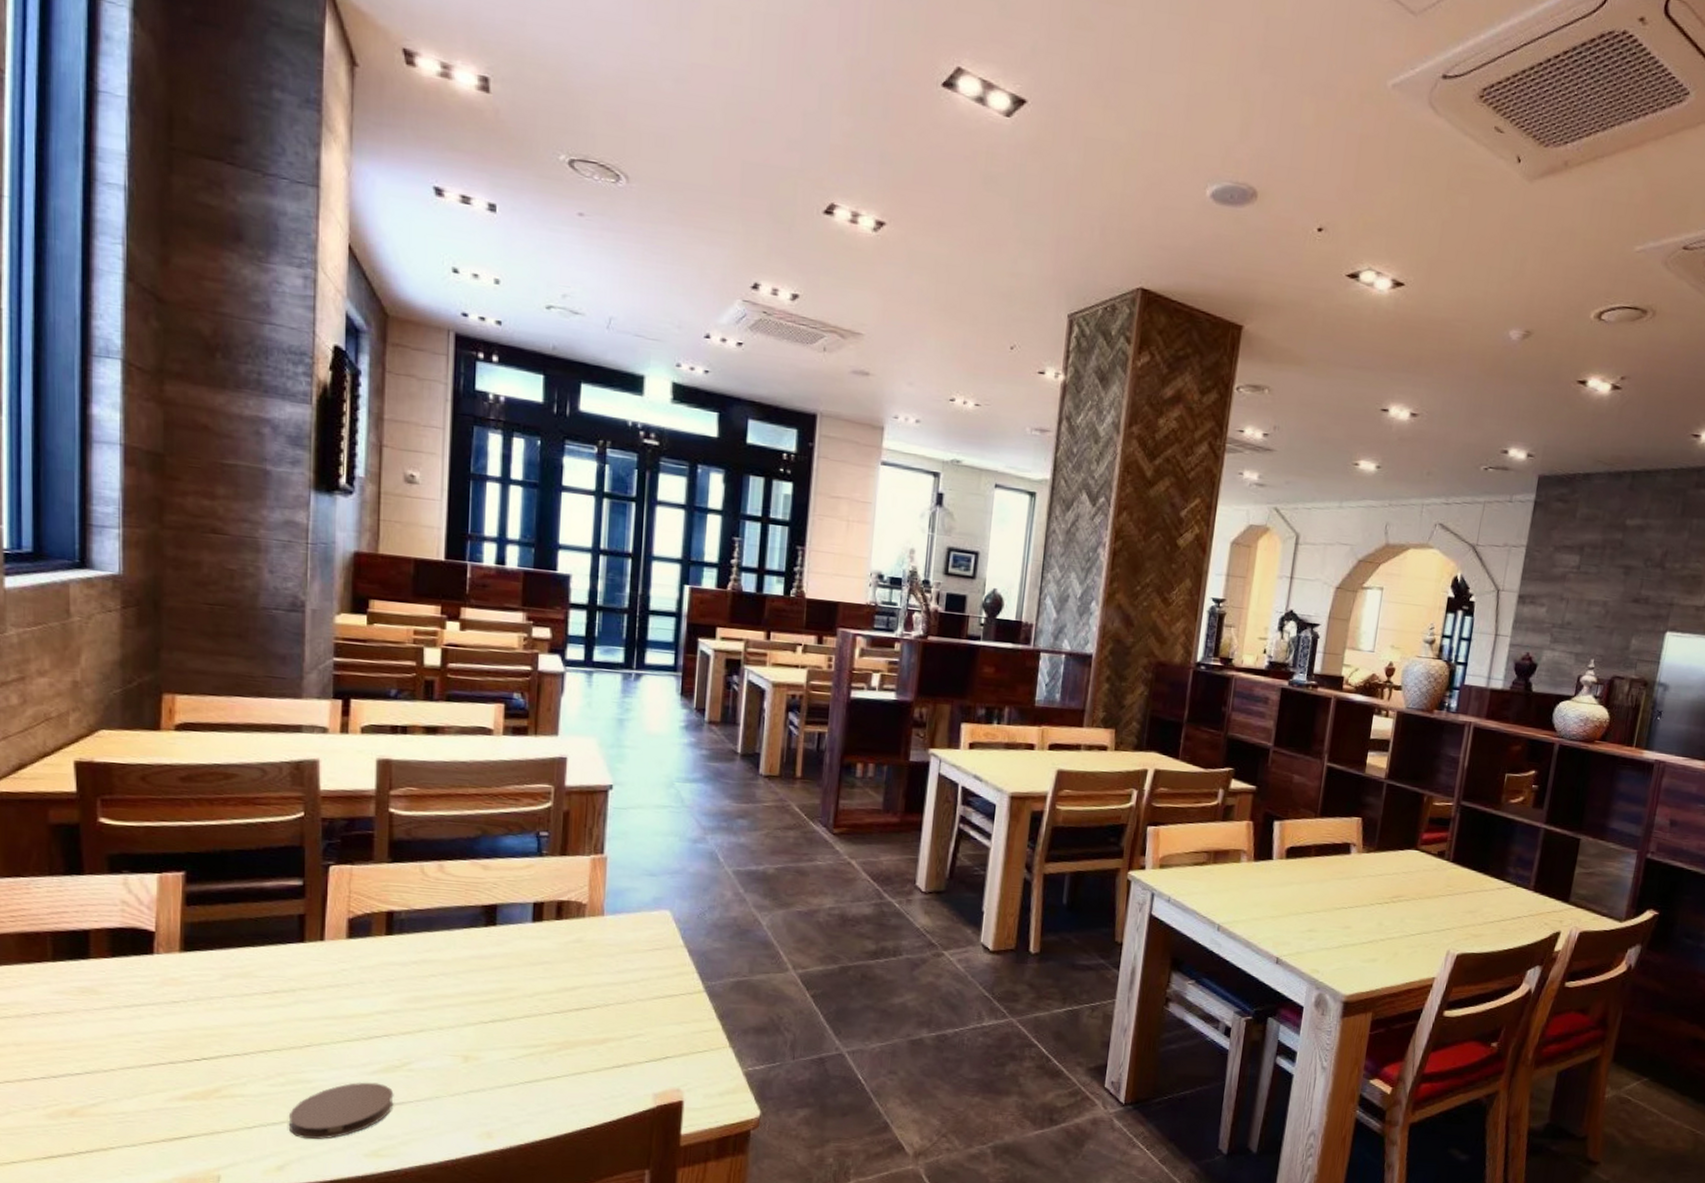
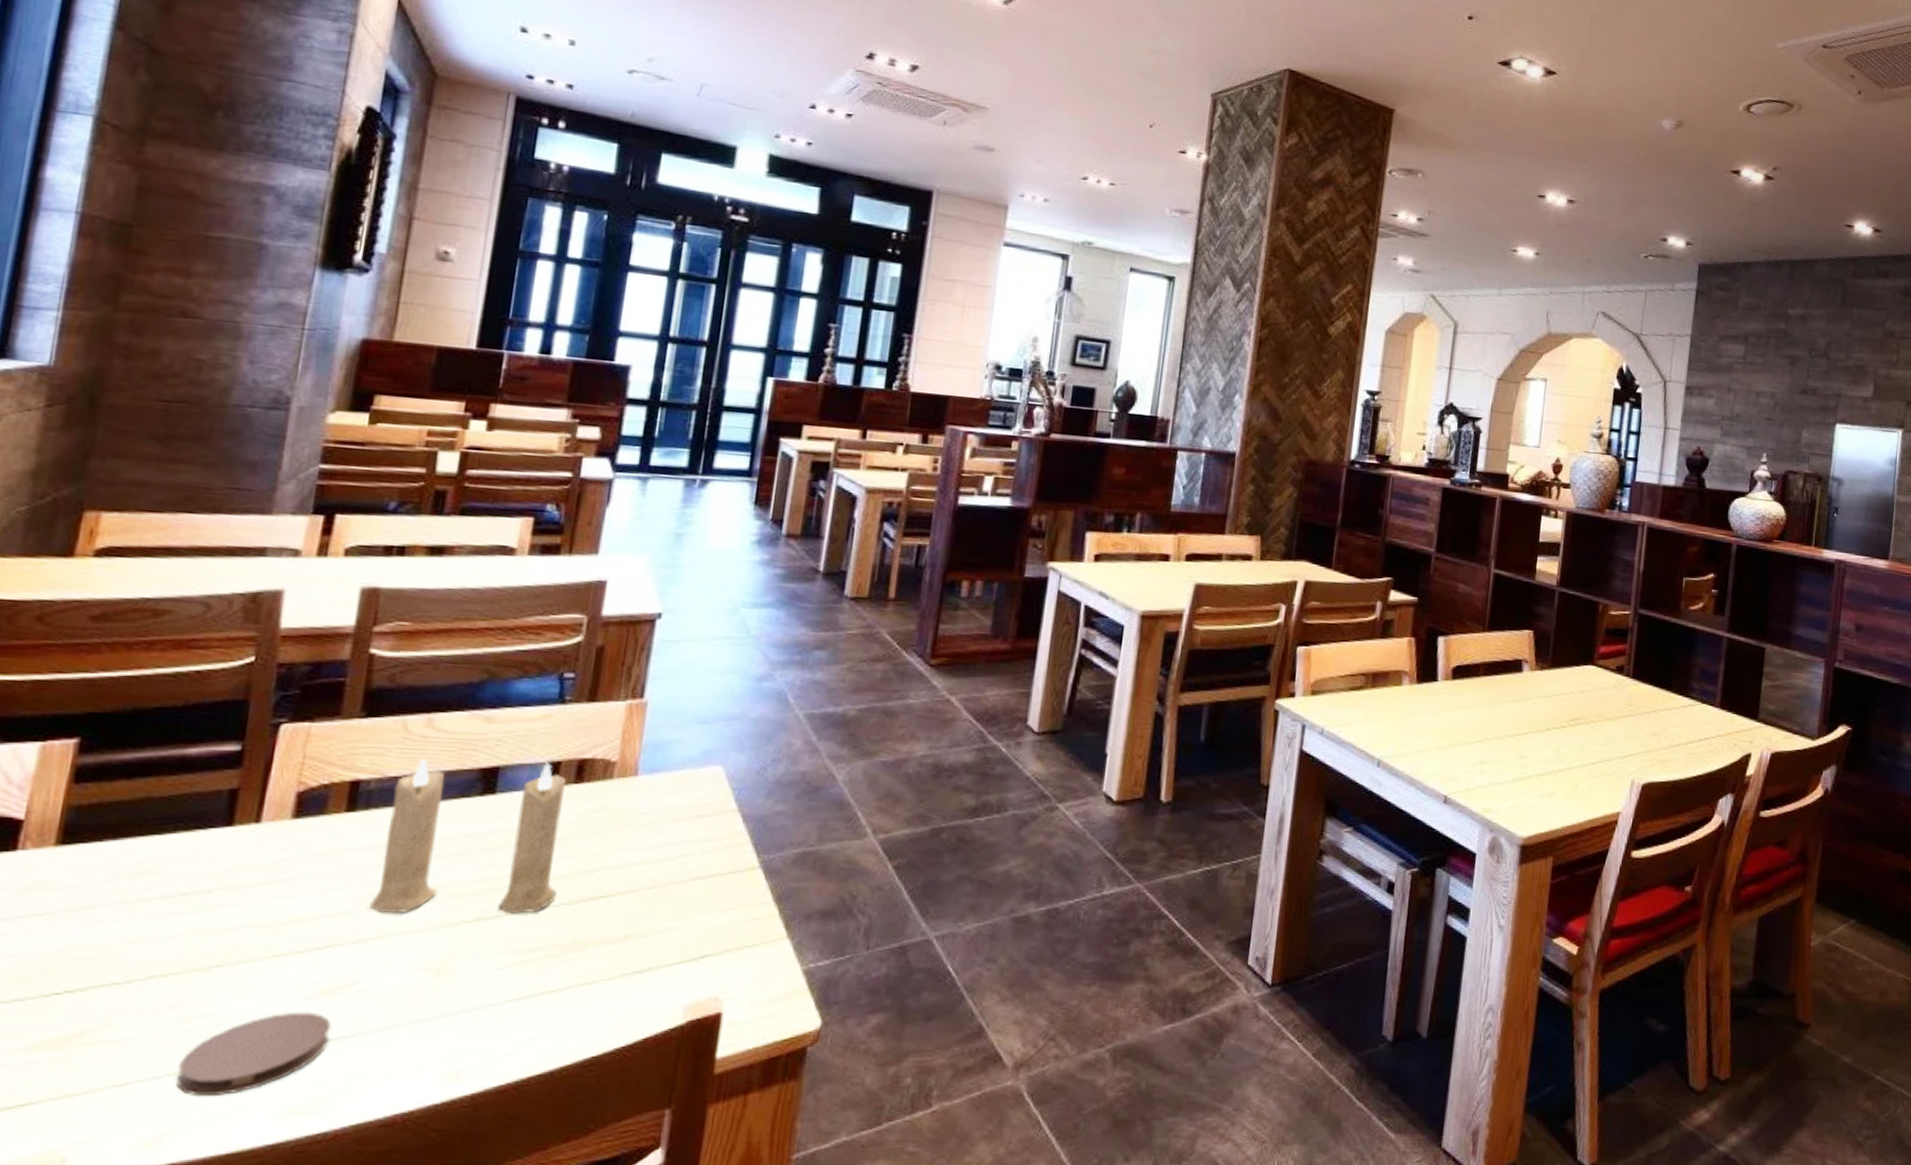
candle: none [412,895,550,1019] -> present [370,757,566,914]

